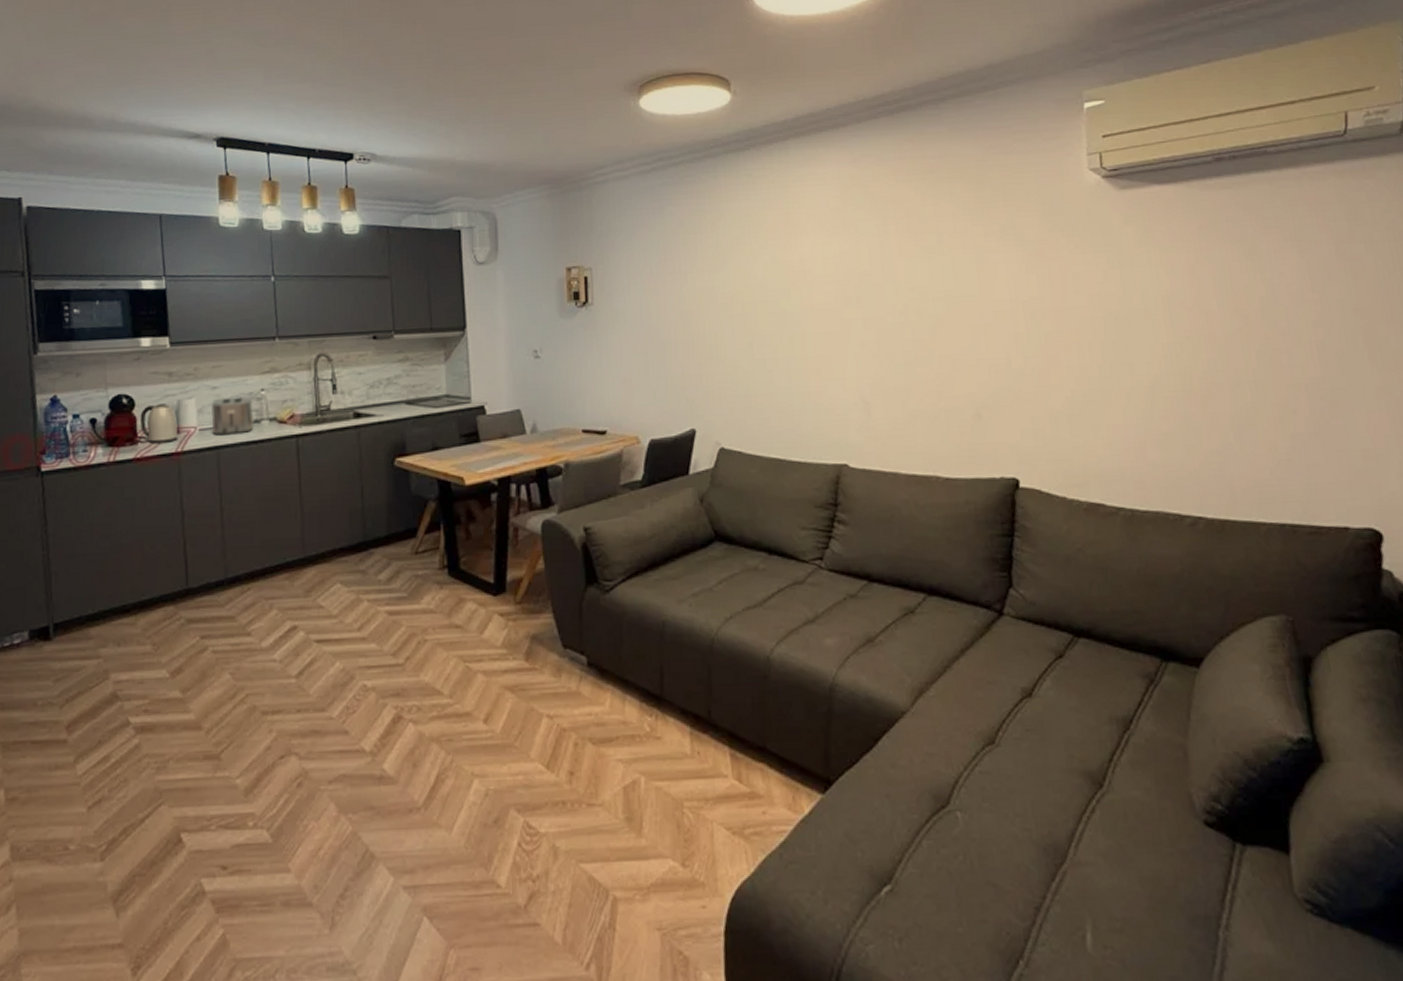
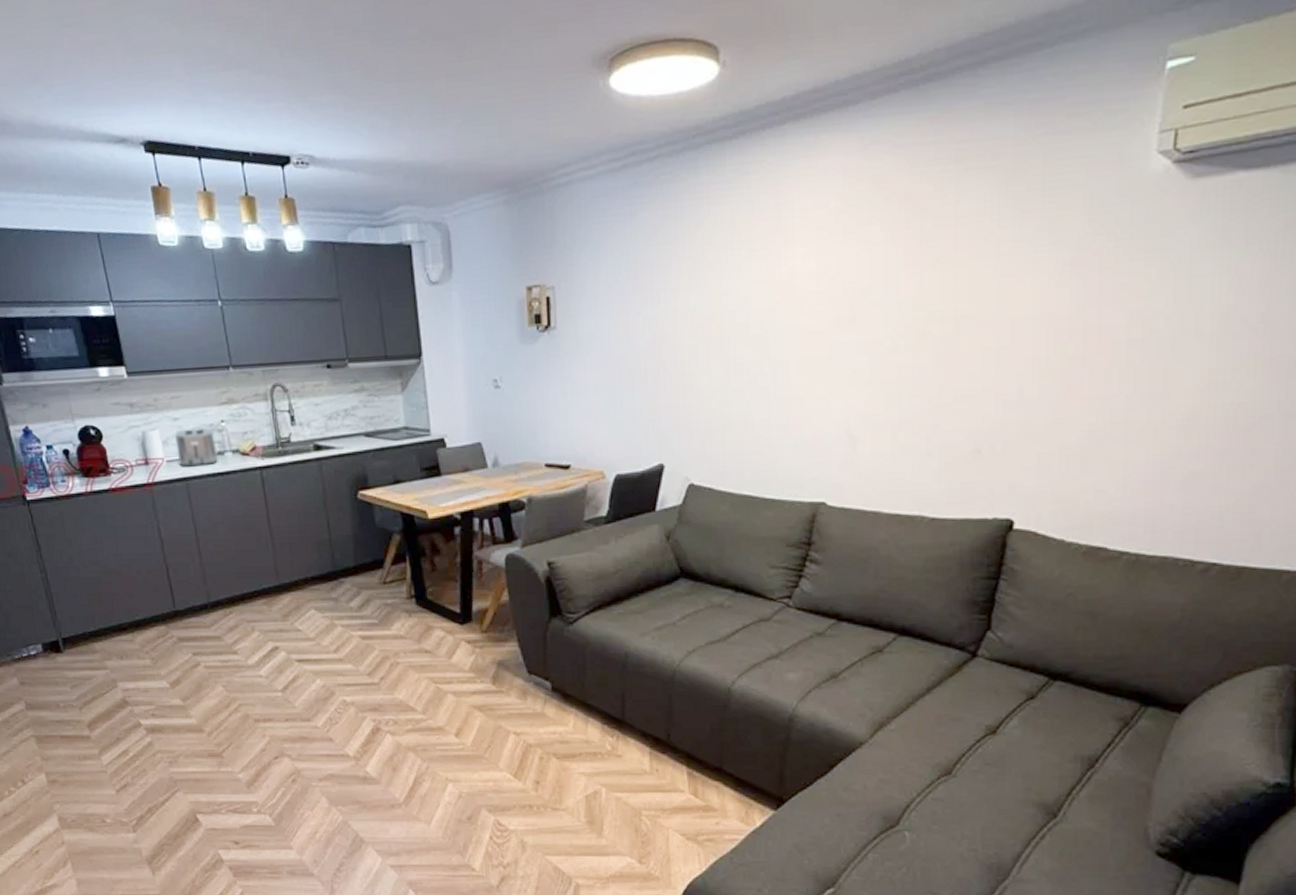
kettle: present [140,403,178,445] -> none [108,435,148,476]

